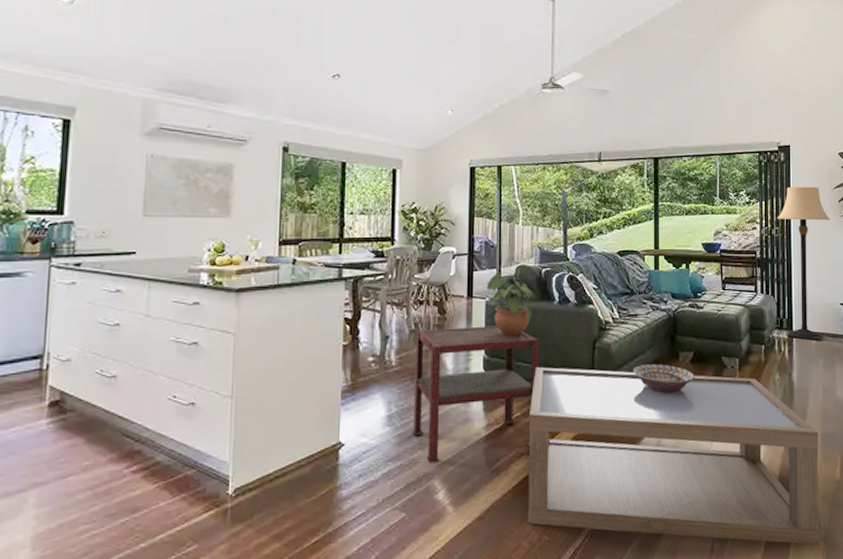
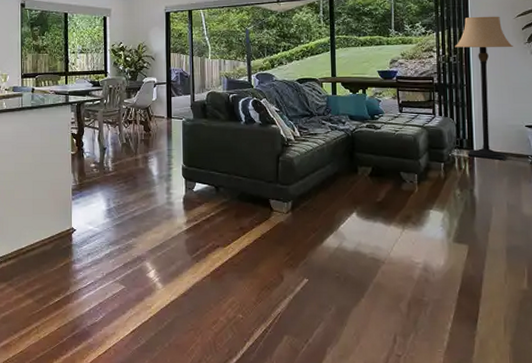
side table: present [412,326,540,464] -> none [127,141,230,249]
potted plant: present [487,273,532,336] -> none [183,98,222,150]
coffee table: present [527,367,820,545] -> none [223,176,506,347]
decorative bowl: present [632,363,695,393] -> none [314,176,374,202]

